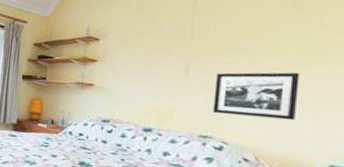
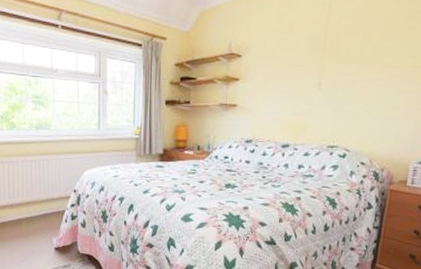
picture frame: present [212,72,300,121] -> none [339,80,408,124]

